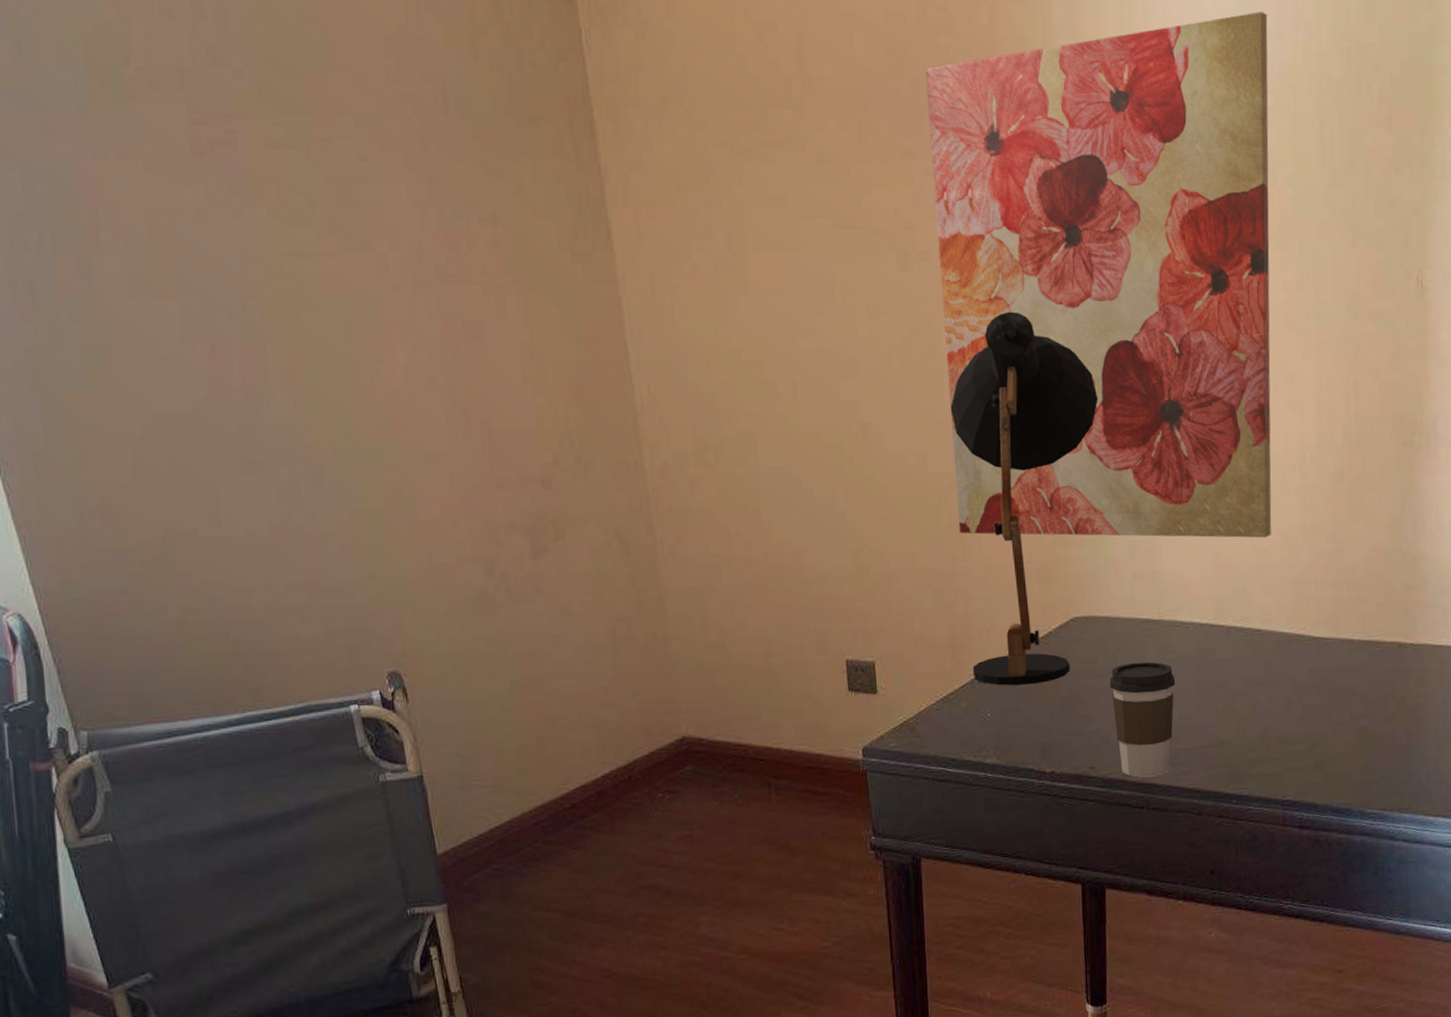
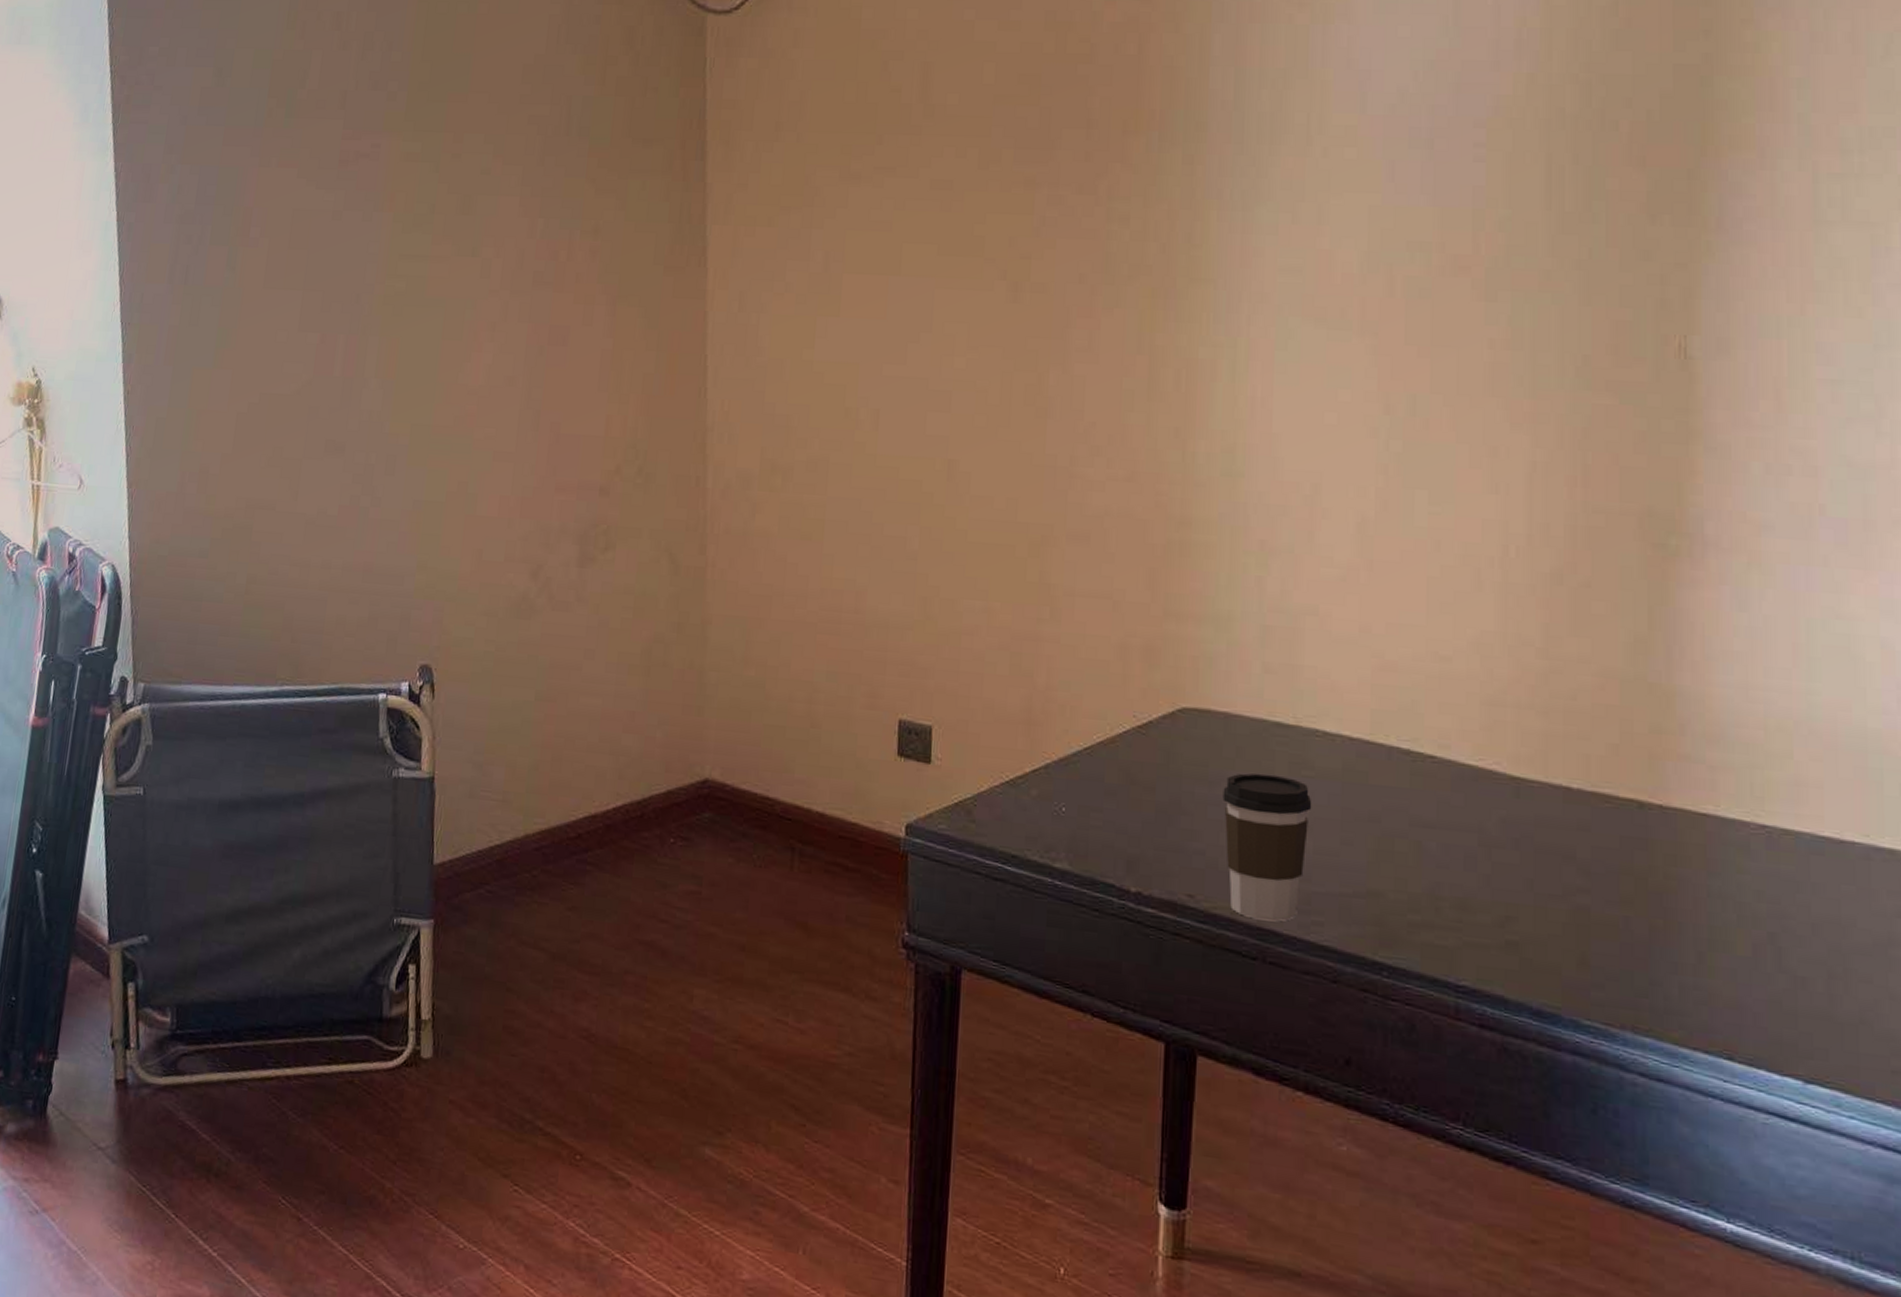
wall art: present [925,12,1272,538] -> none [1048,40,1481,643]
desk lamp: present [950,311,1098,686] -> none [1048,352,1235,782]

